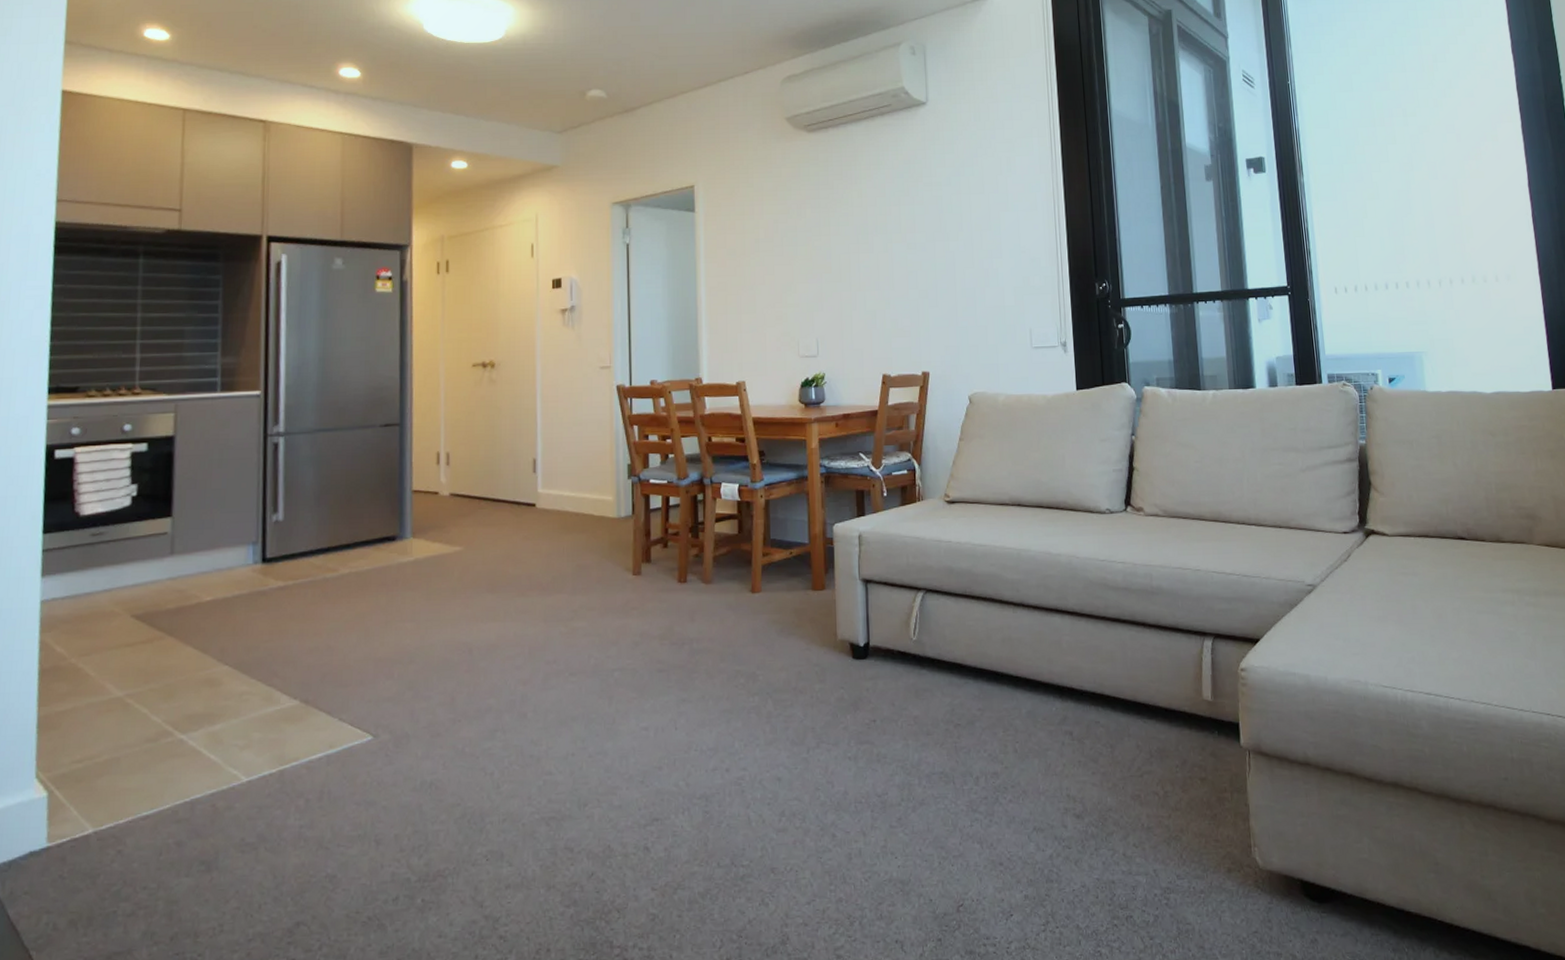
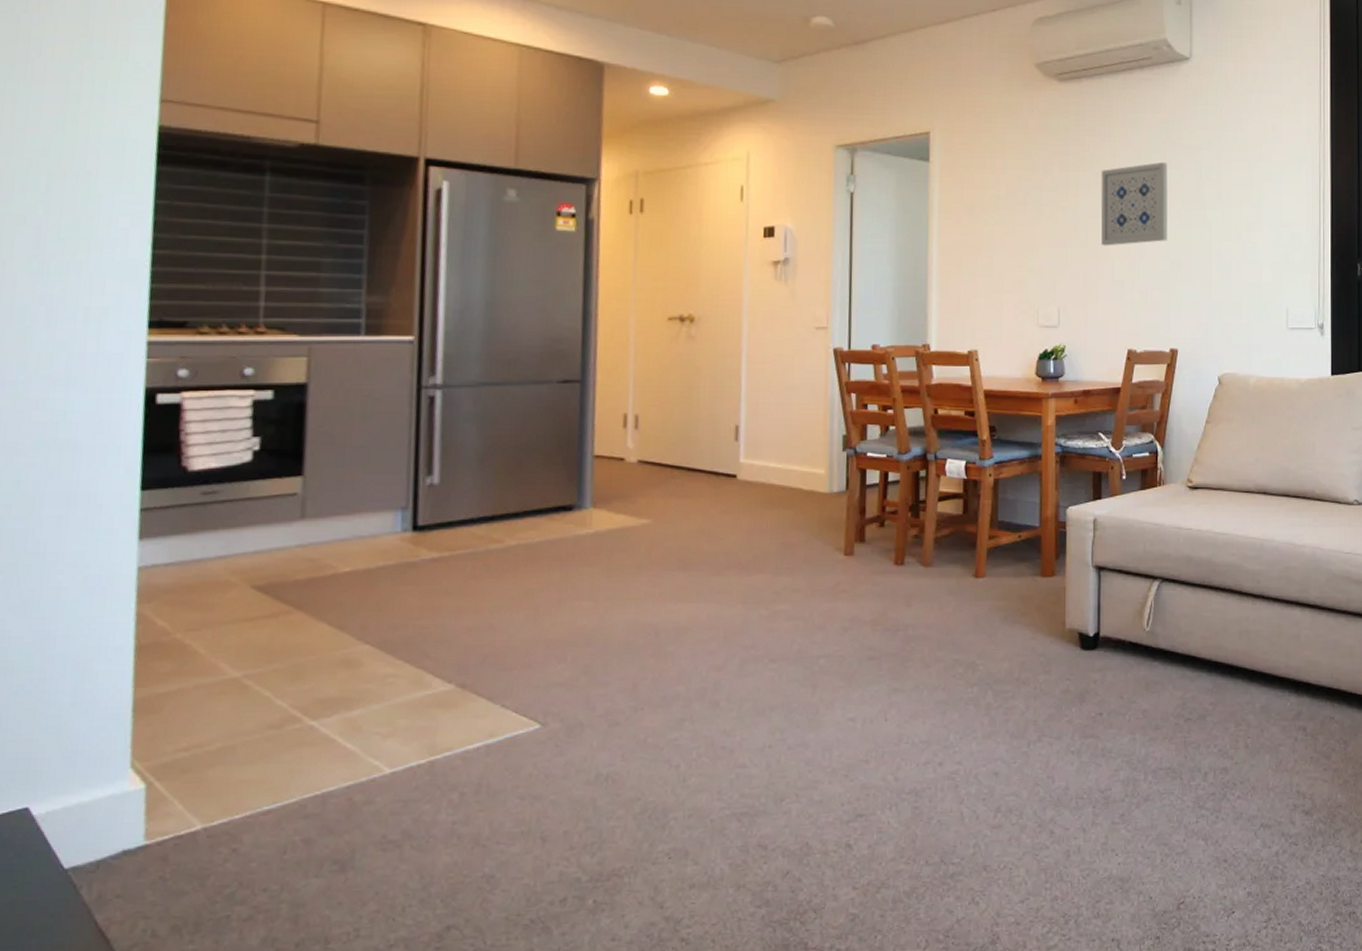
wall art: none [850,199,914,280] -> present [1100,162,1168,246]

